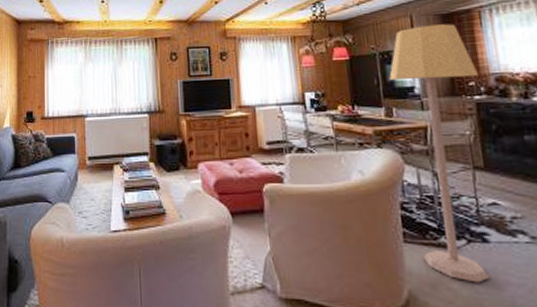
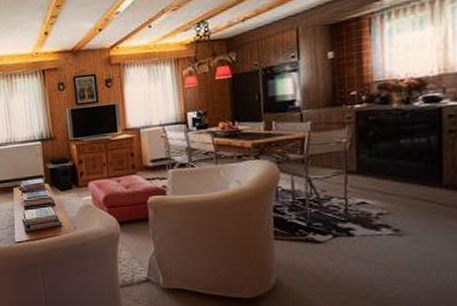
lamp: present [389,24,491,283] -> none [270,33,362,270]

